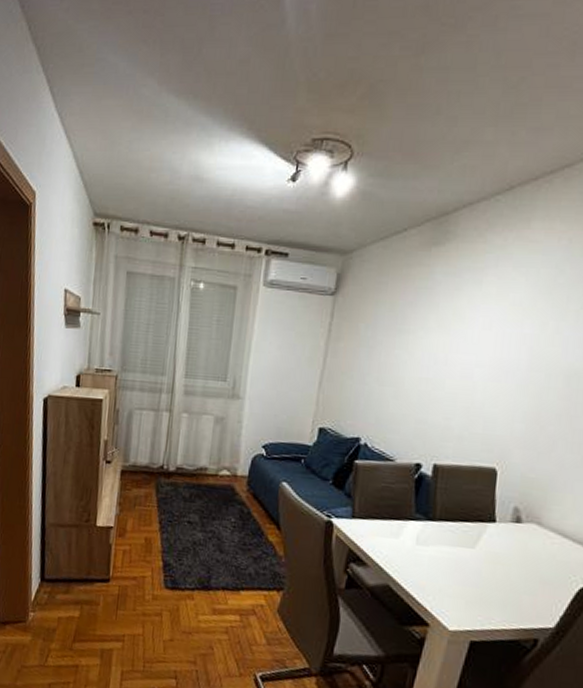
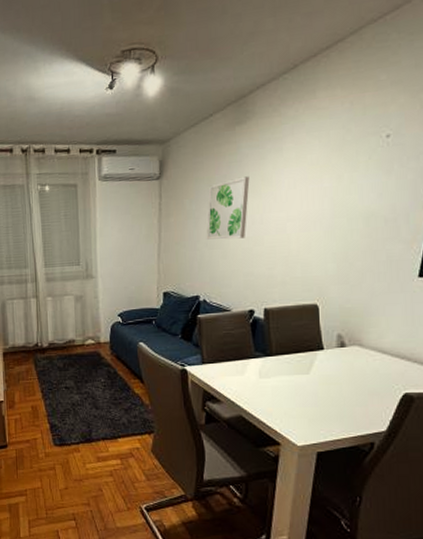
wall art: none [378,307,439,379] -> present [206,176,250,240]

